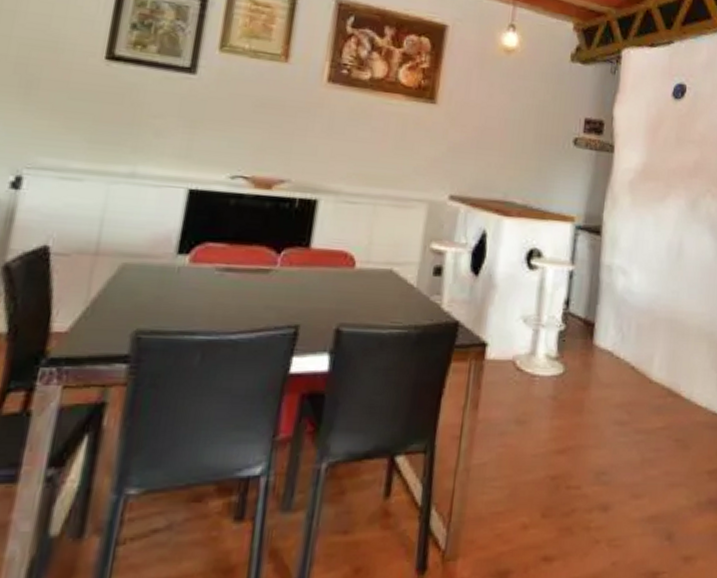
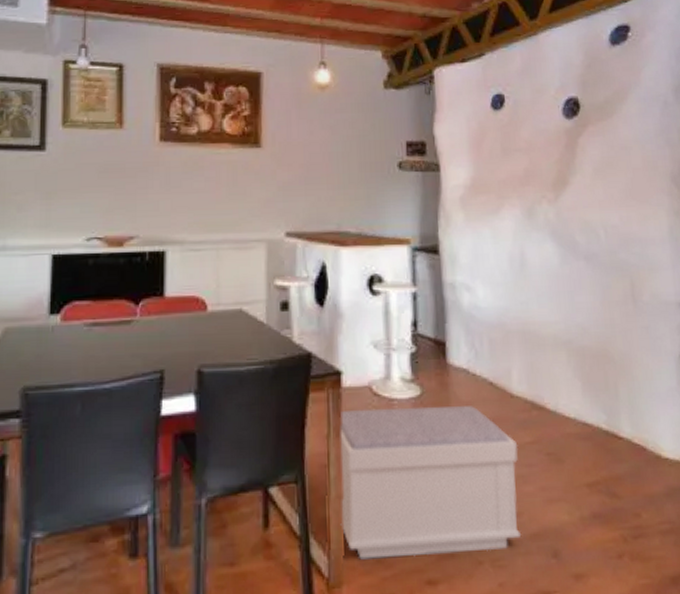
bench: none [464,382,650,533] -> present [339,405,522,560]

